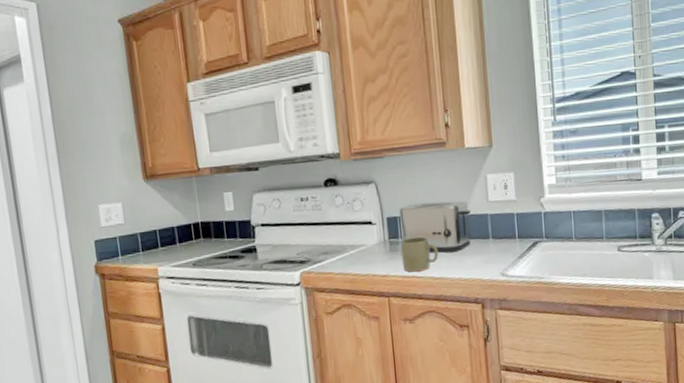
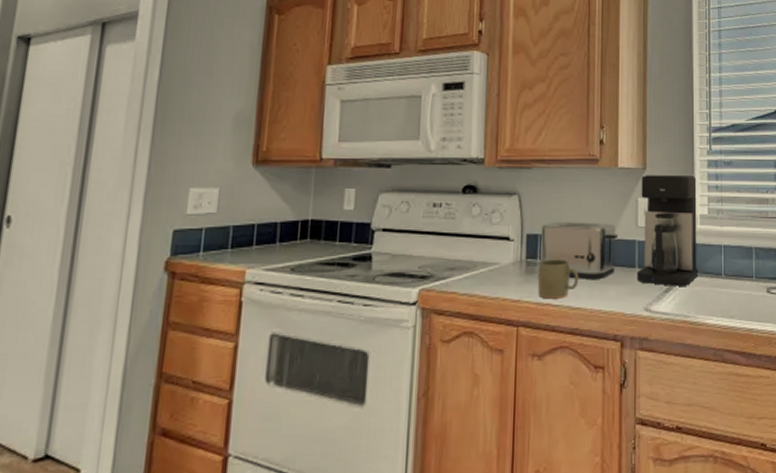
coffee maker: none [488,148,549,253] -> present [637,175,697,286]

